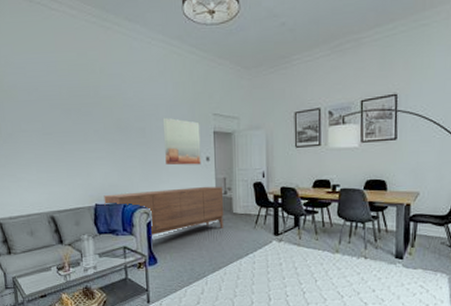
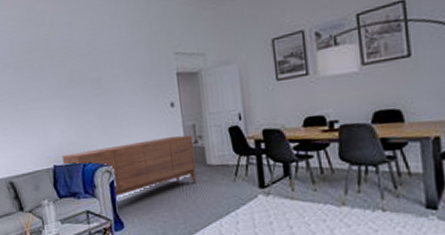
wall art: present [162,117,201,166] -> none [118,63,166,116]

